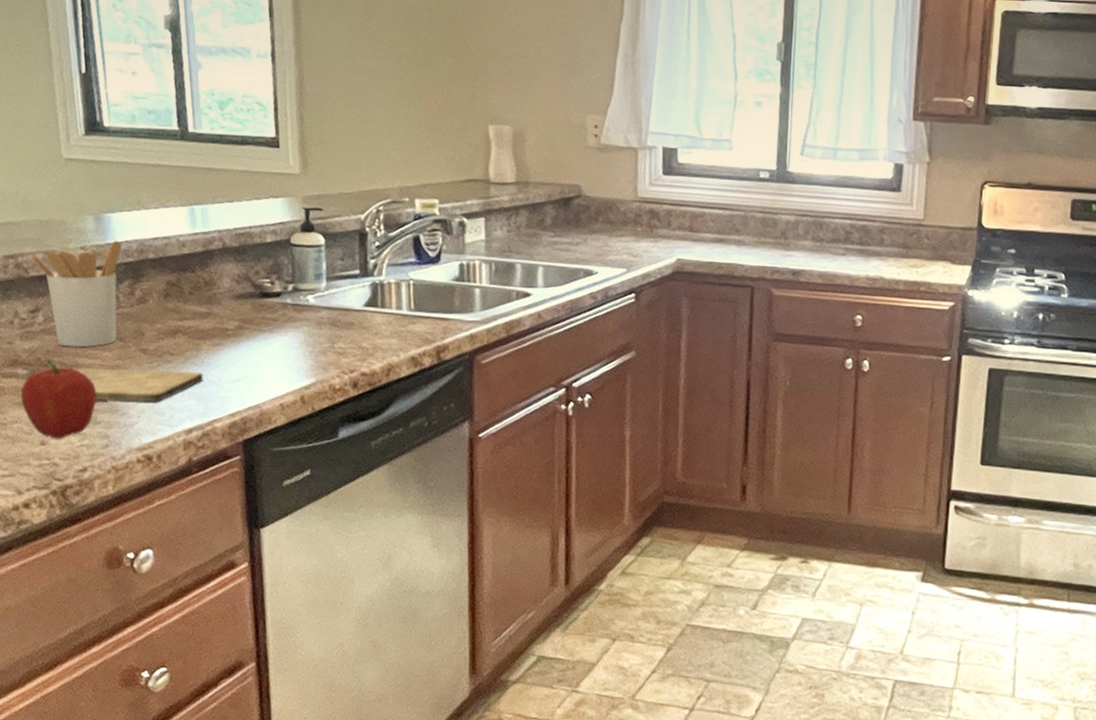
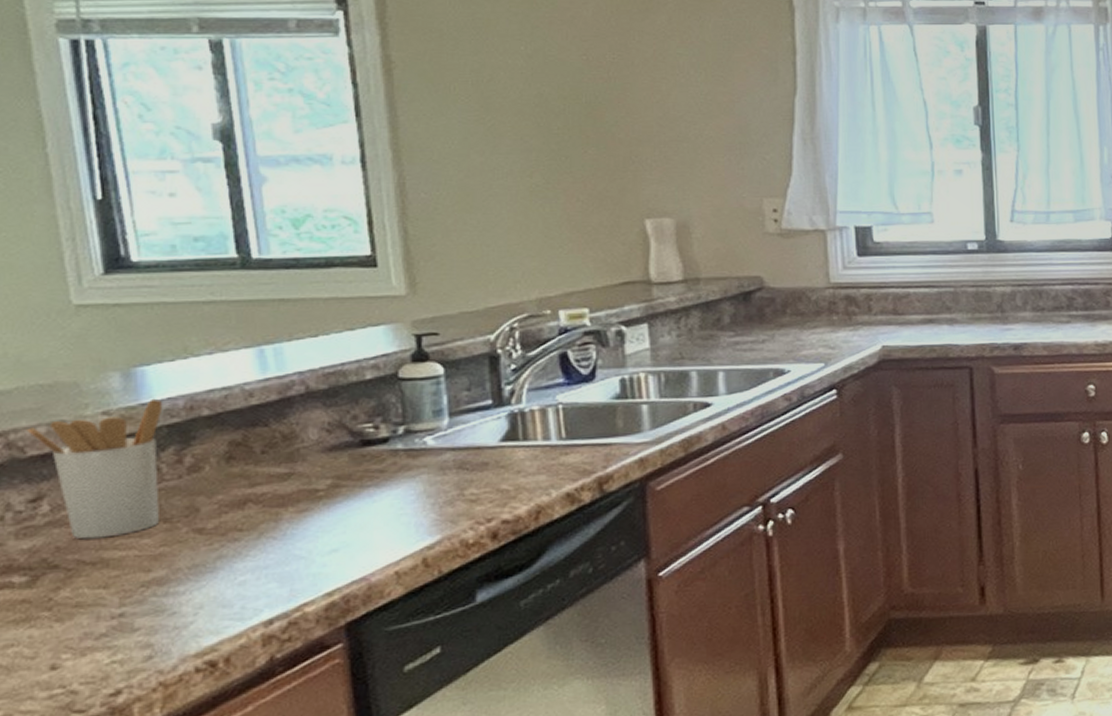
fruit: present [20,359,97,439] -> none [17,558,132,660]
cutting board: present [75,368,203,402] -> none [99,547,286,602]

